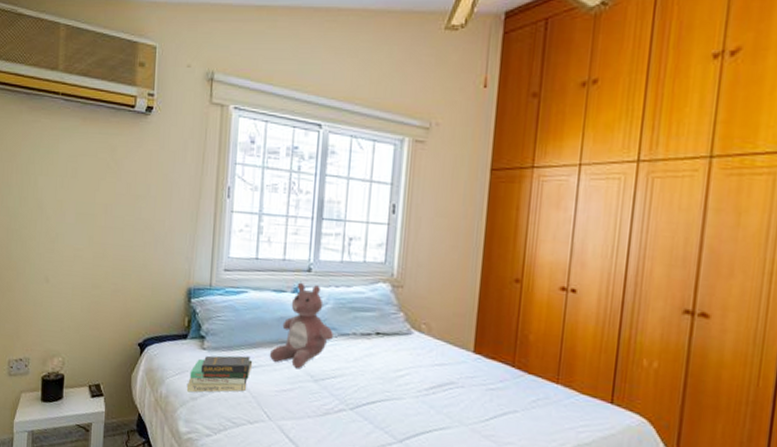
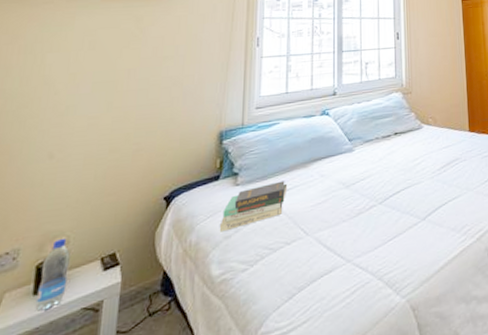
bottle: none [43,358,66,417] -> present [35,237,70,311]
stuffed animal: present [269,282,333,368] -> none [303,105,359,180]

